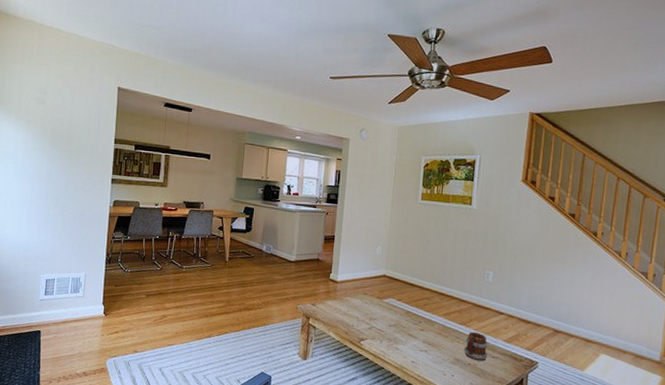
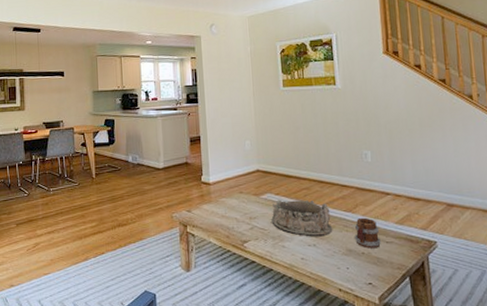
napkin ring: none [389,305,446,344] -> present [271,199,333,237]

